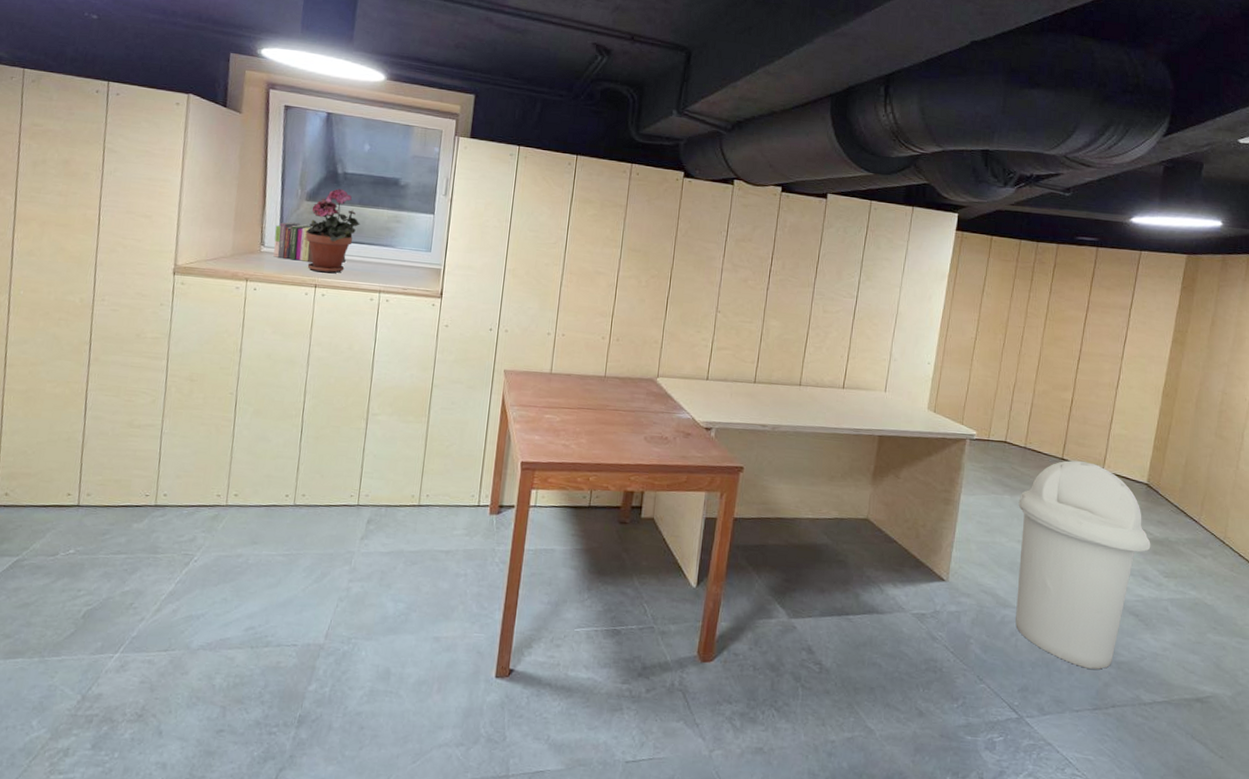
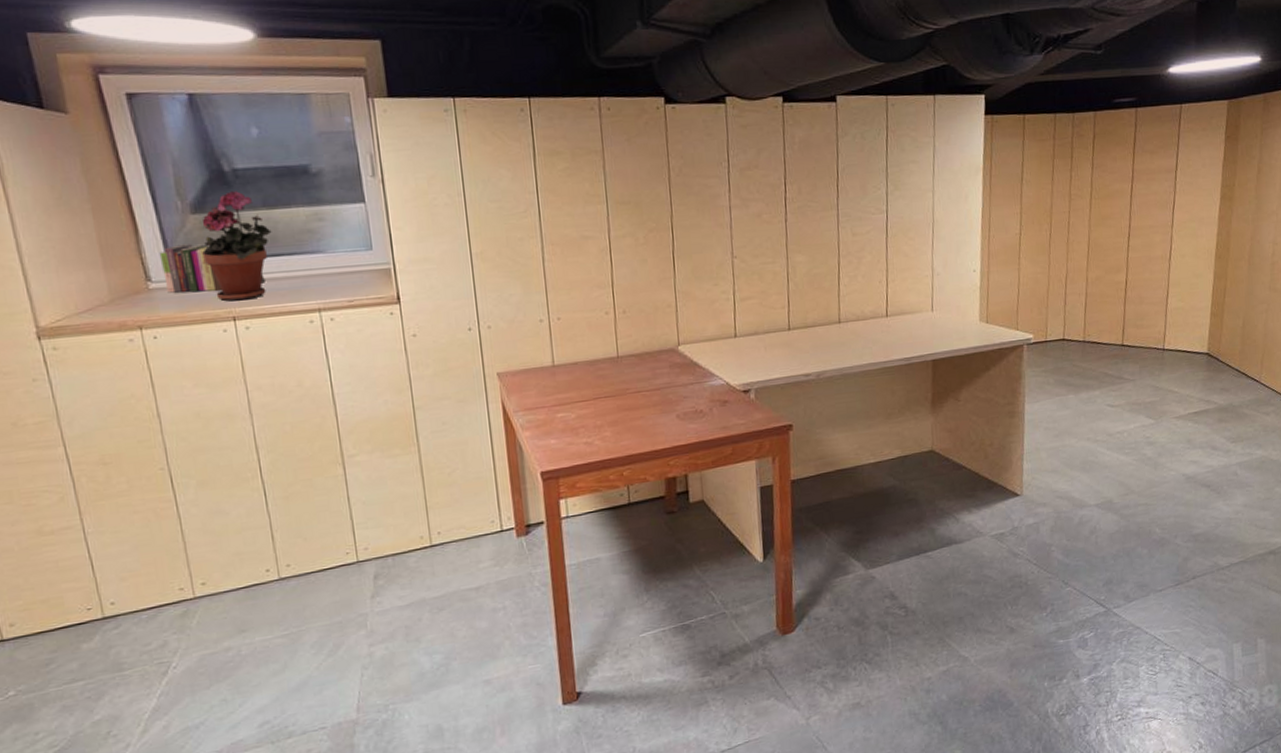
trash can: present [1015,460,1151,670] -> none [1083,343,1216,549]

